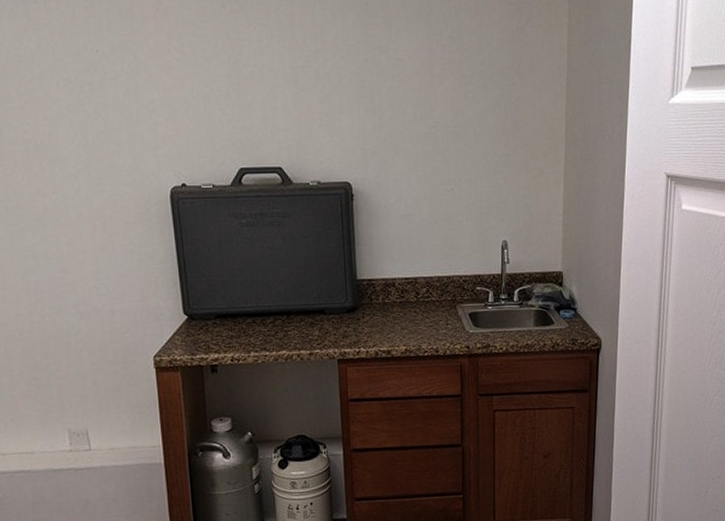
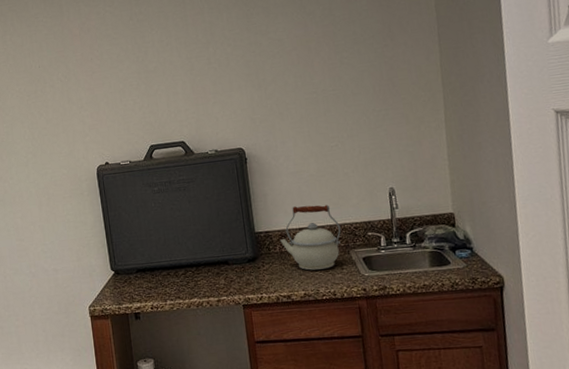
kettle: none [383,253,449,325] -> present [280,205,341,271]

